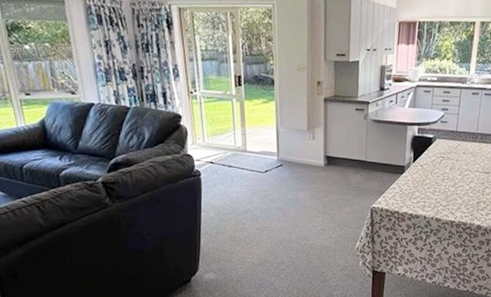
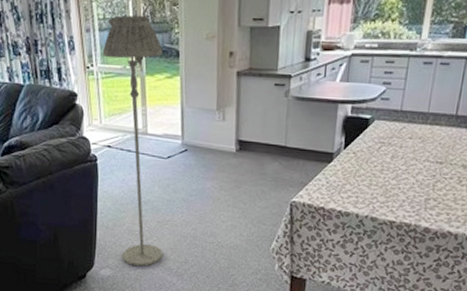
floor lamp: none [204,47,262,270] -> present [102,15,163,267]

